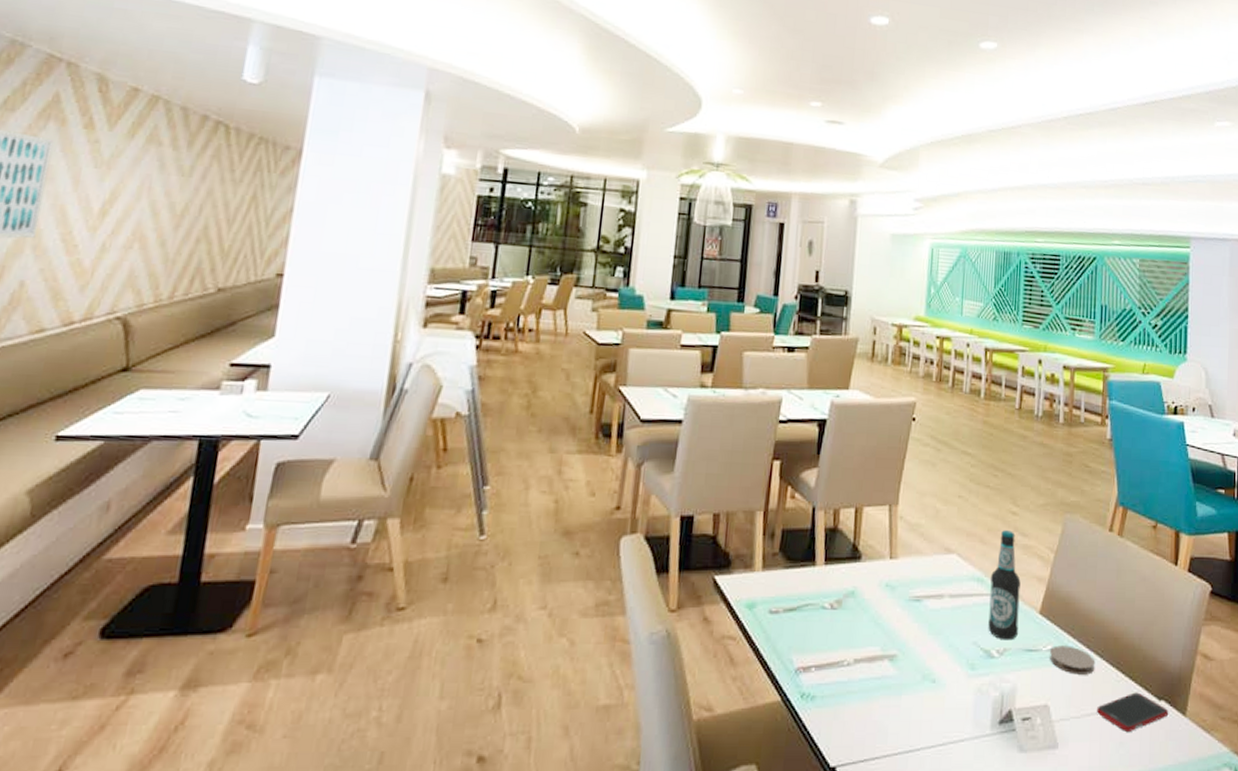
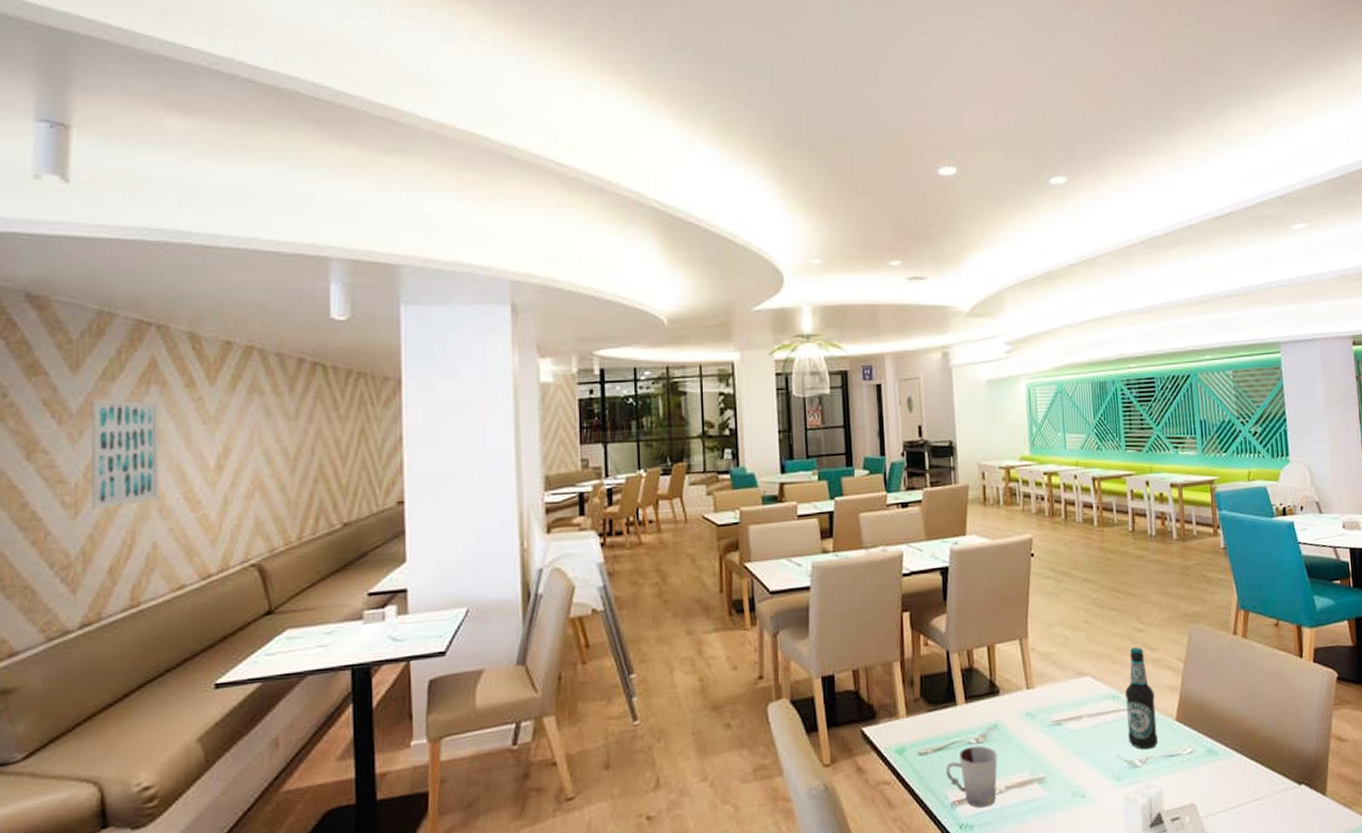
cup: none [794,611,851,679] -> present [945,745,998,808]
coaster: present [1050,645,1095,675] -> none [1190,746,1235,772]
cell phone: present [1097,692,1169,731] -> none [1241,780,1310,818]

